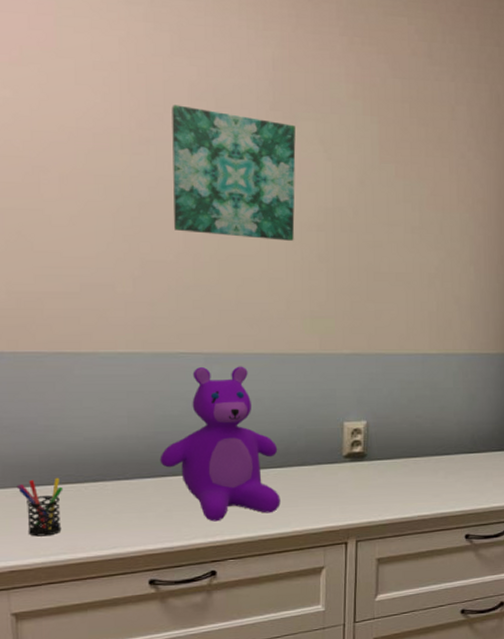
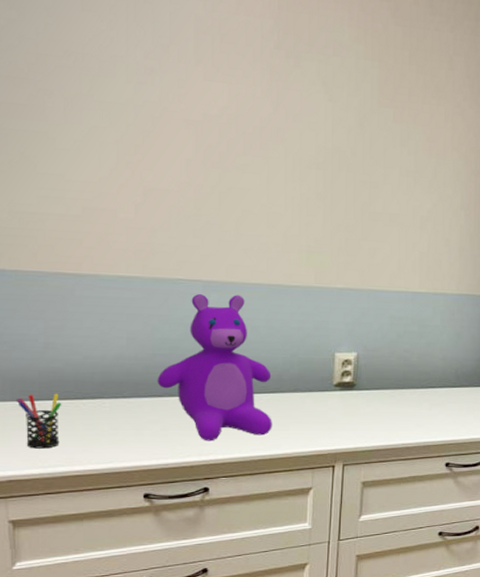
wall art: present [172,105,296,241] -> none [176,37,298,177]

